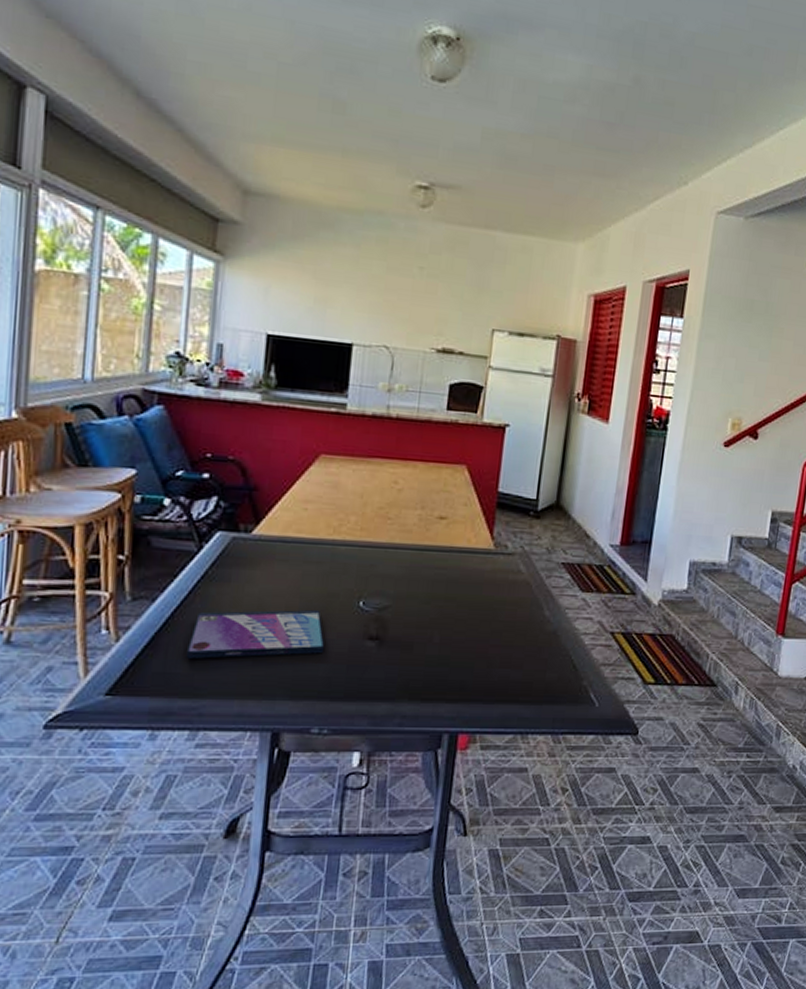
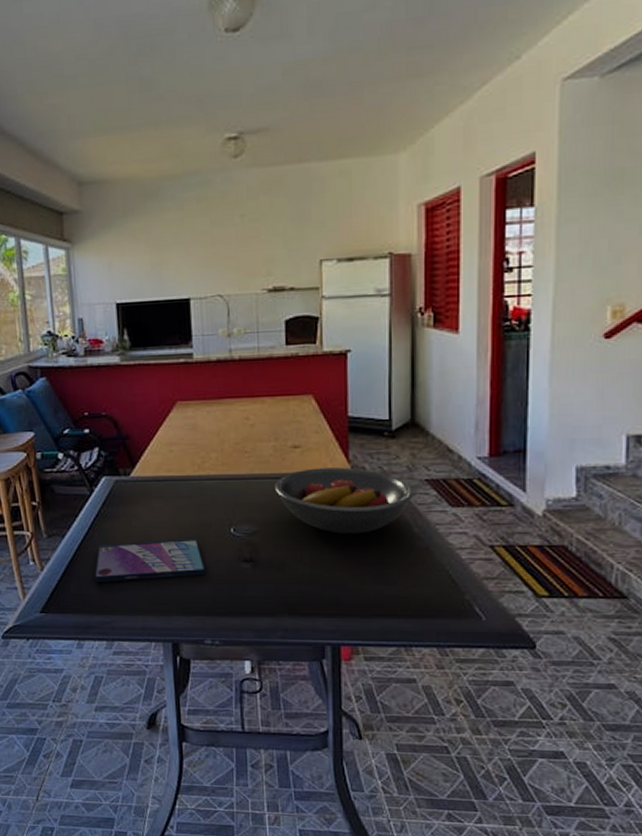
fruit bowl: none [414,542,550,614] -> present [275,467,414,533]

